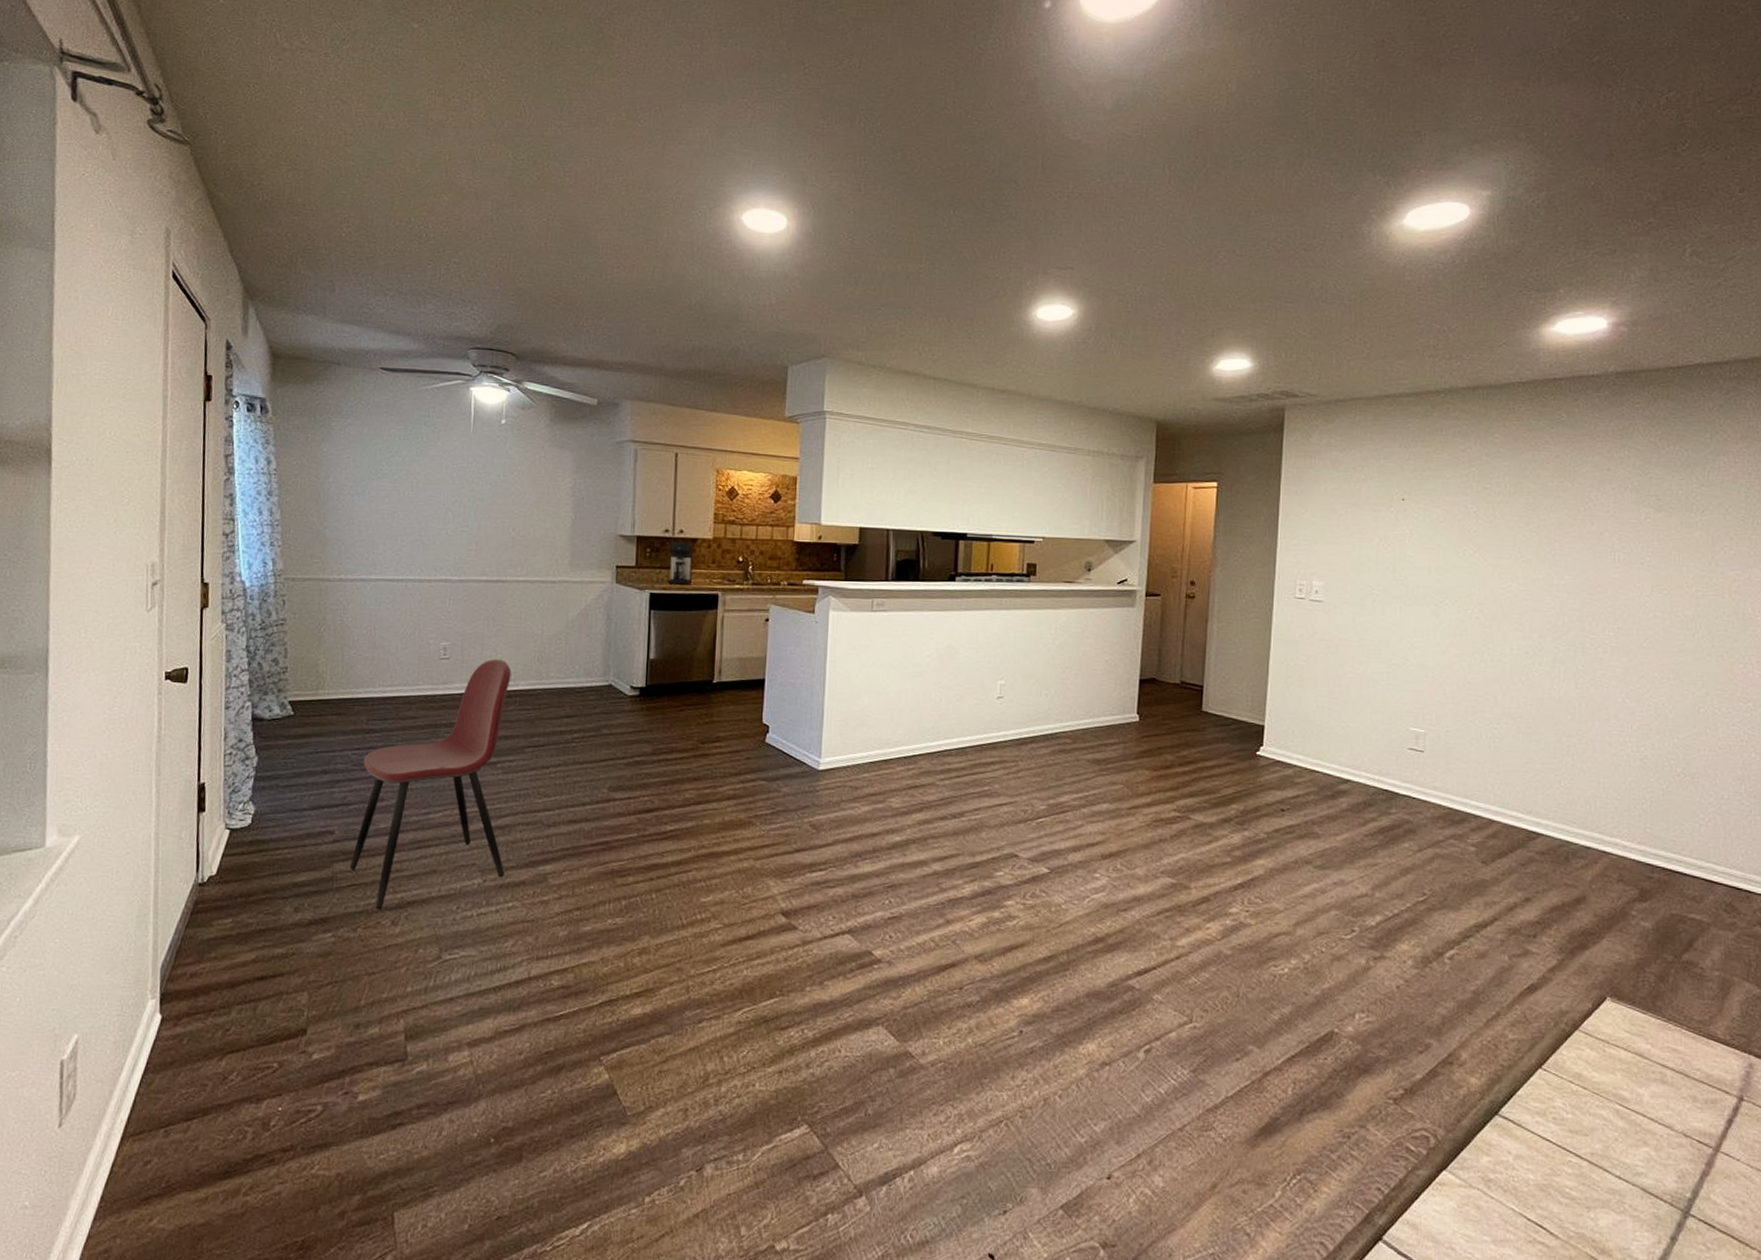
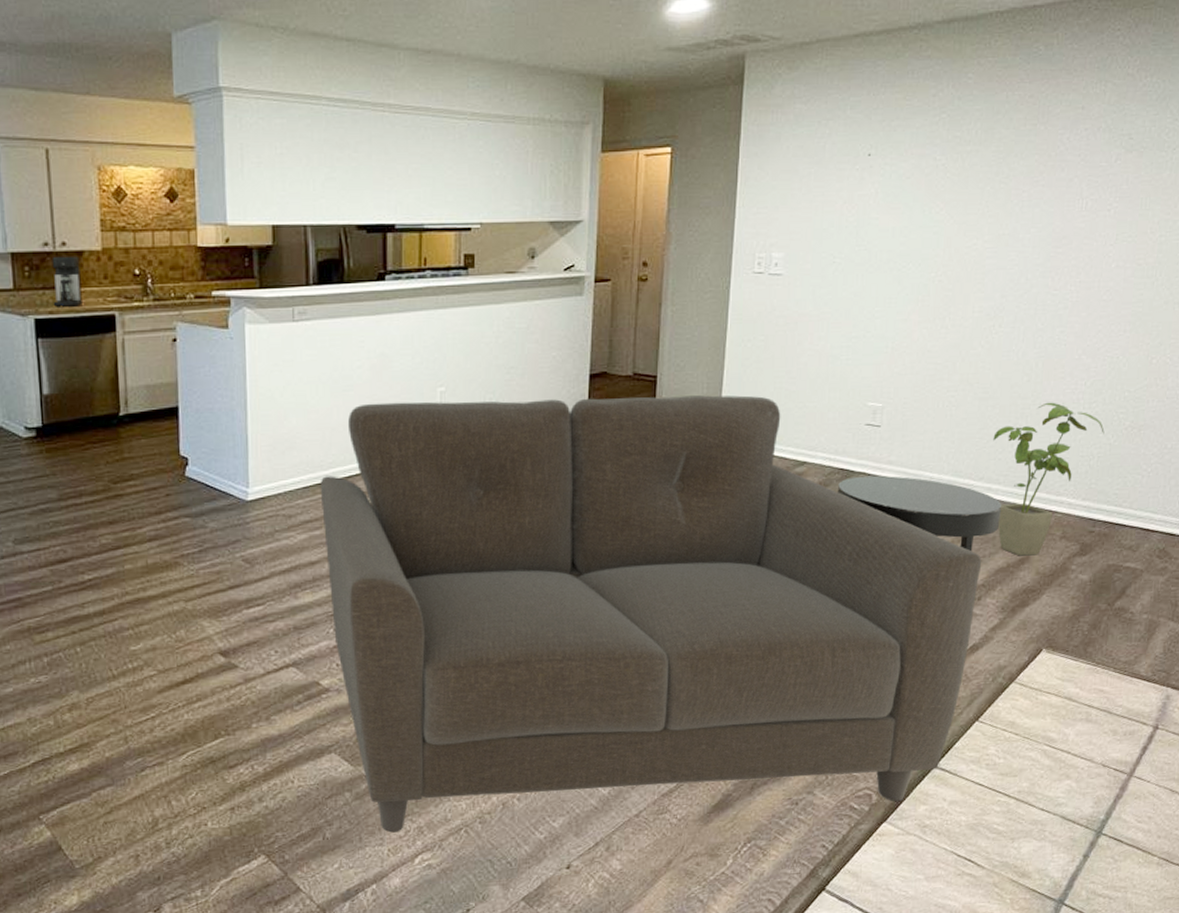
sofa: none [885,690,1536,1148] -> present [320,395,982,833]
side table: none [1383,799,1552,886] -> present [838,475,1001,552]
house plant: none [1539,742,1656,897] -> present [993,402,1105,556]

